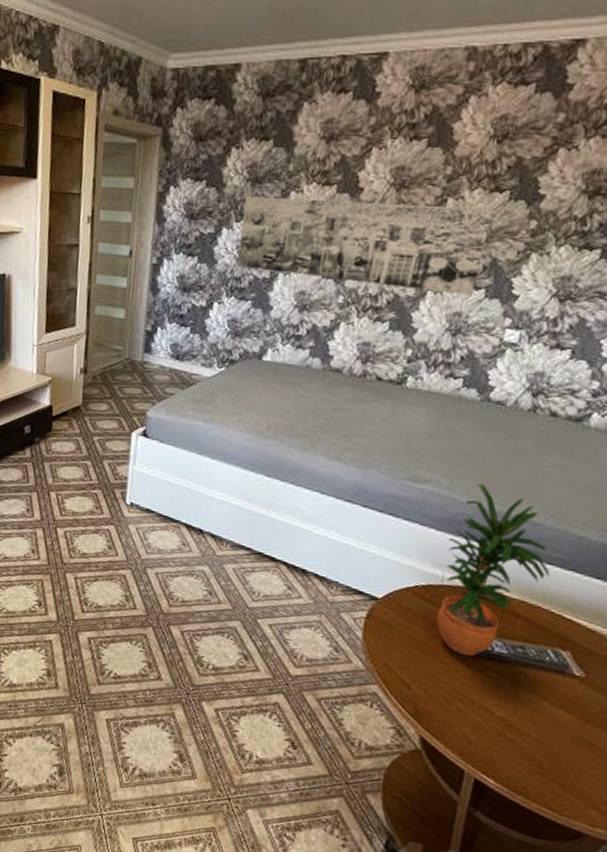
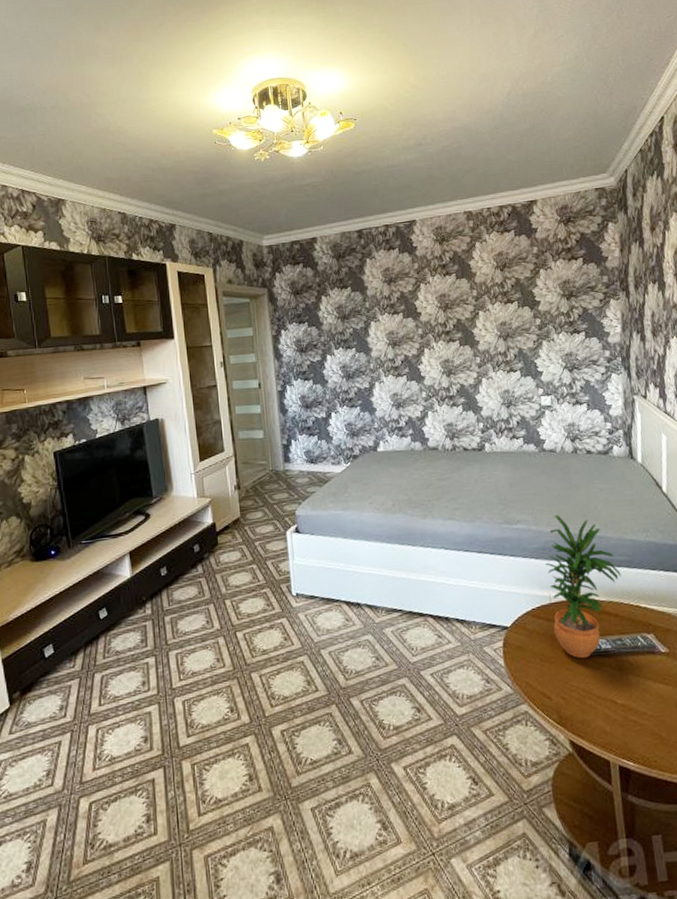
wall art: present [237,195,494,296] -> none [339,315,513,383]

